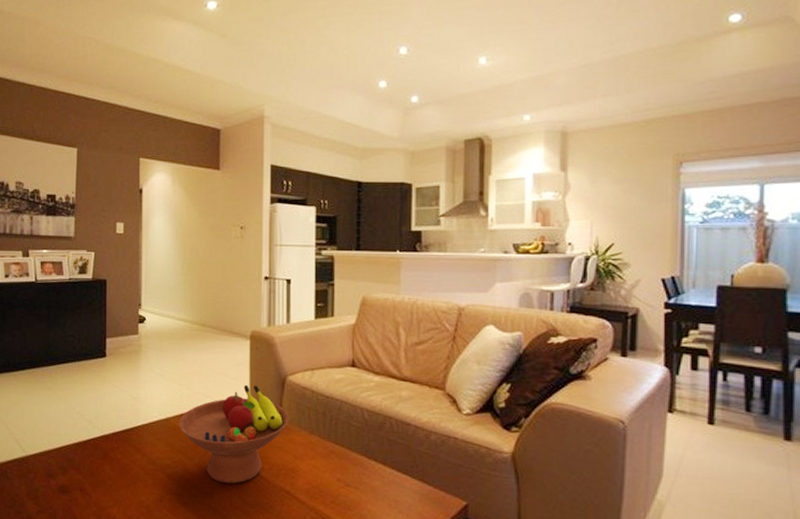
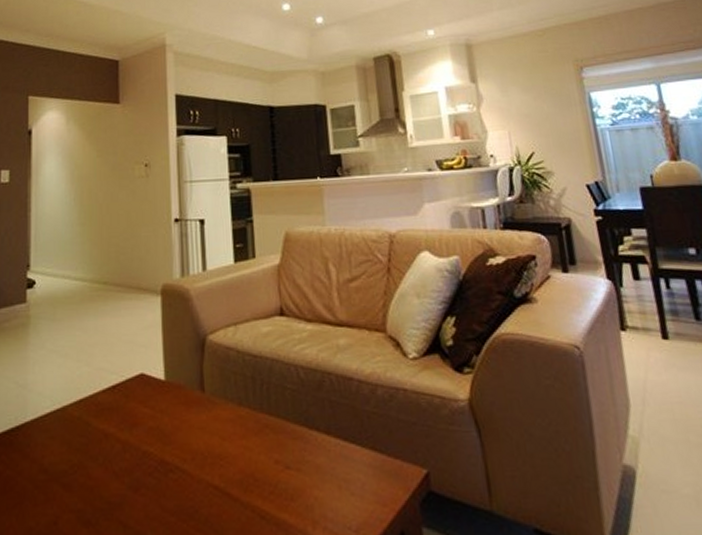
fruit bowl: present [178,384,289,484] -> none [77,351,212,487]

